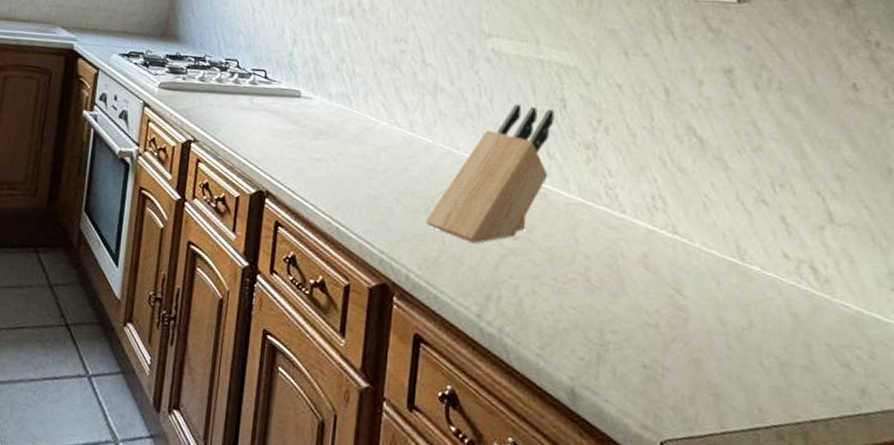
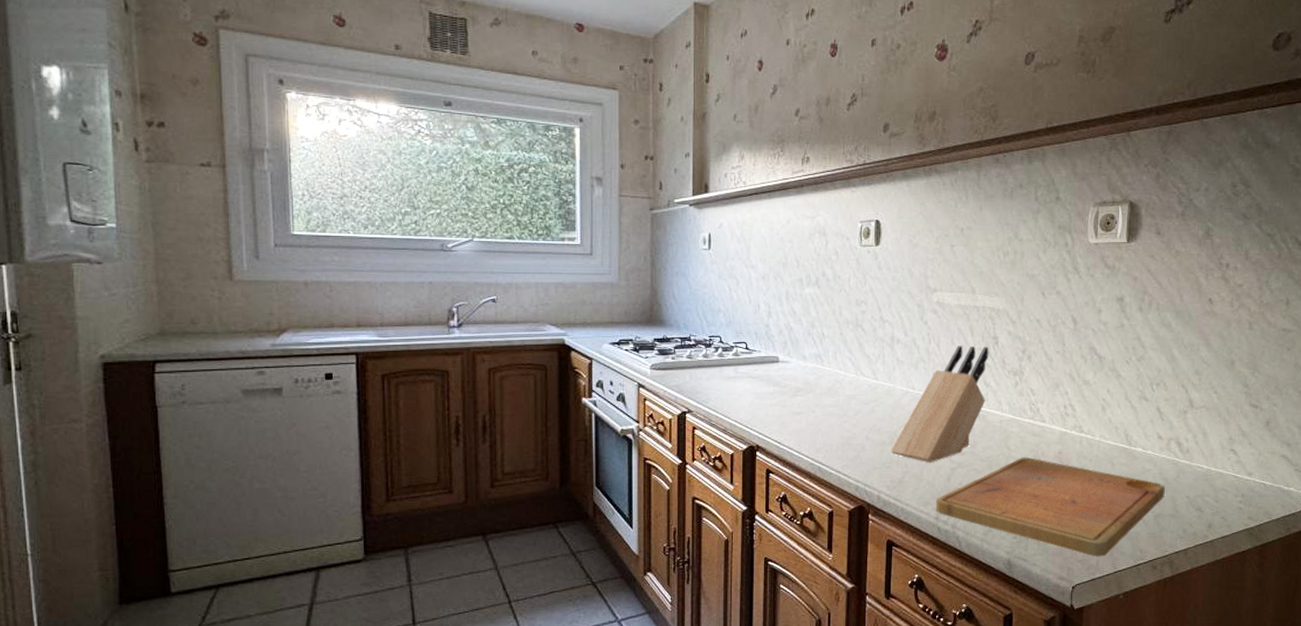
cutting board: none [478,255,794,408] -> present [935,458,1165,557]

